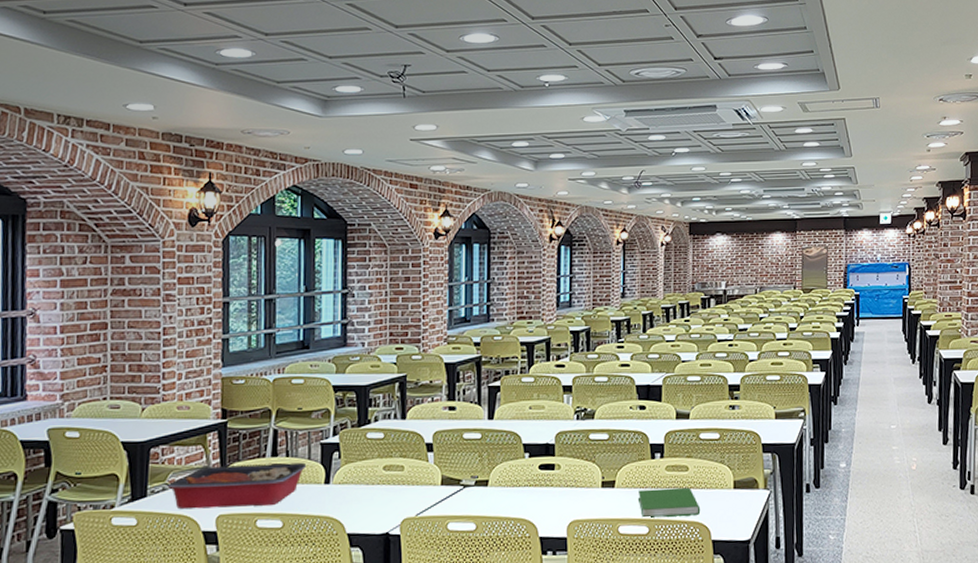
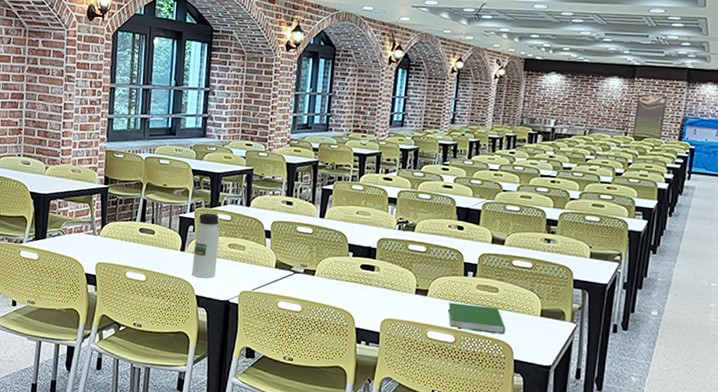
tray: present [167,462,307,509] -> none [61,222,168,261]
water bottle: none [341,433,372,512] -> present [192,213,220,279]

